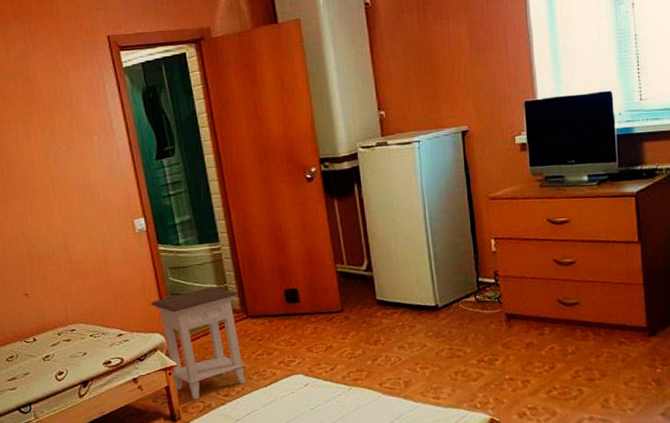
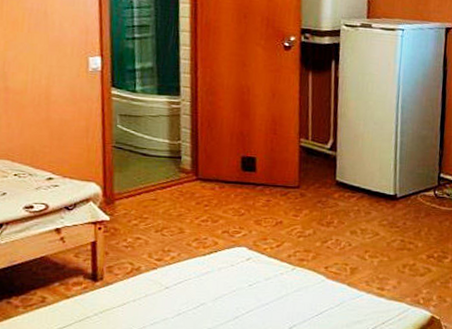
nightstand: present [150,286,246,400] -> none [91,141,191,260]

